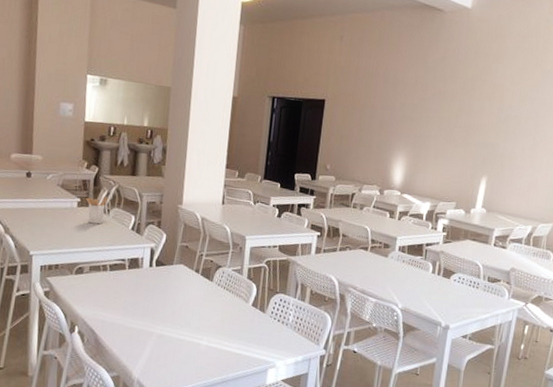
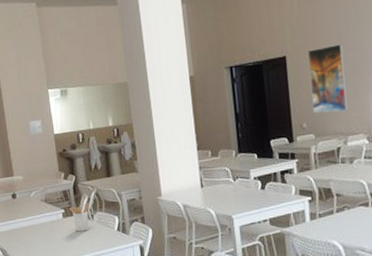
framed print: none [338,99,376,162] -> present [308,44,348,113]

